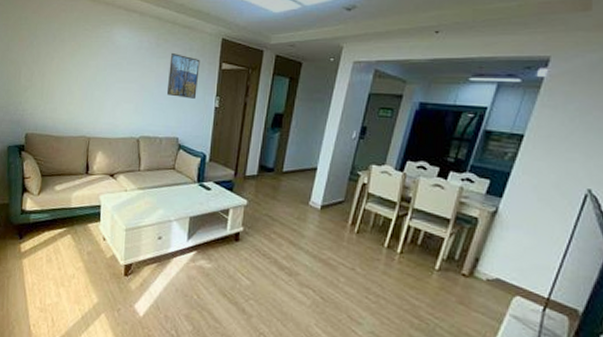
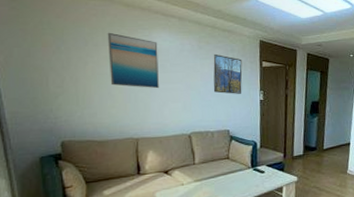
wall art: none [71,28,118,88] -> present [107,32,159,89]

